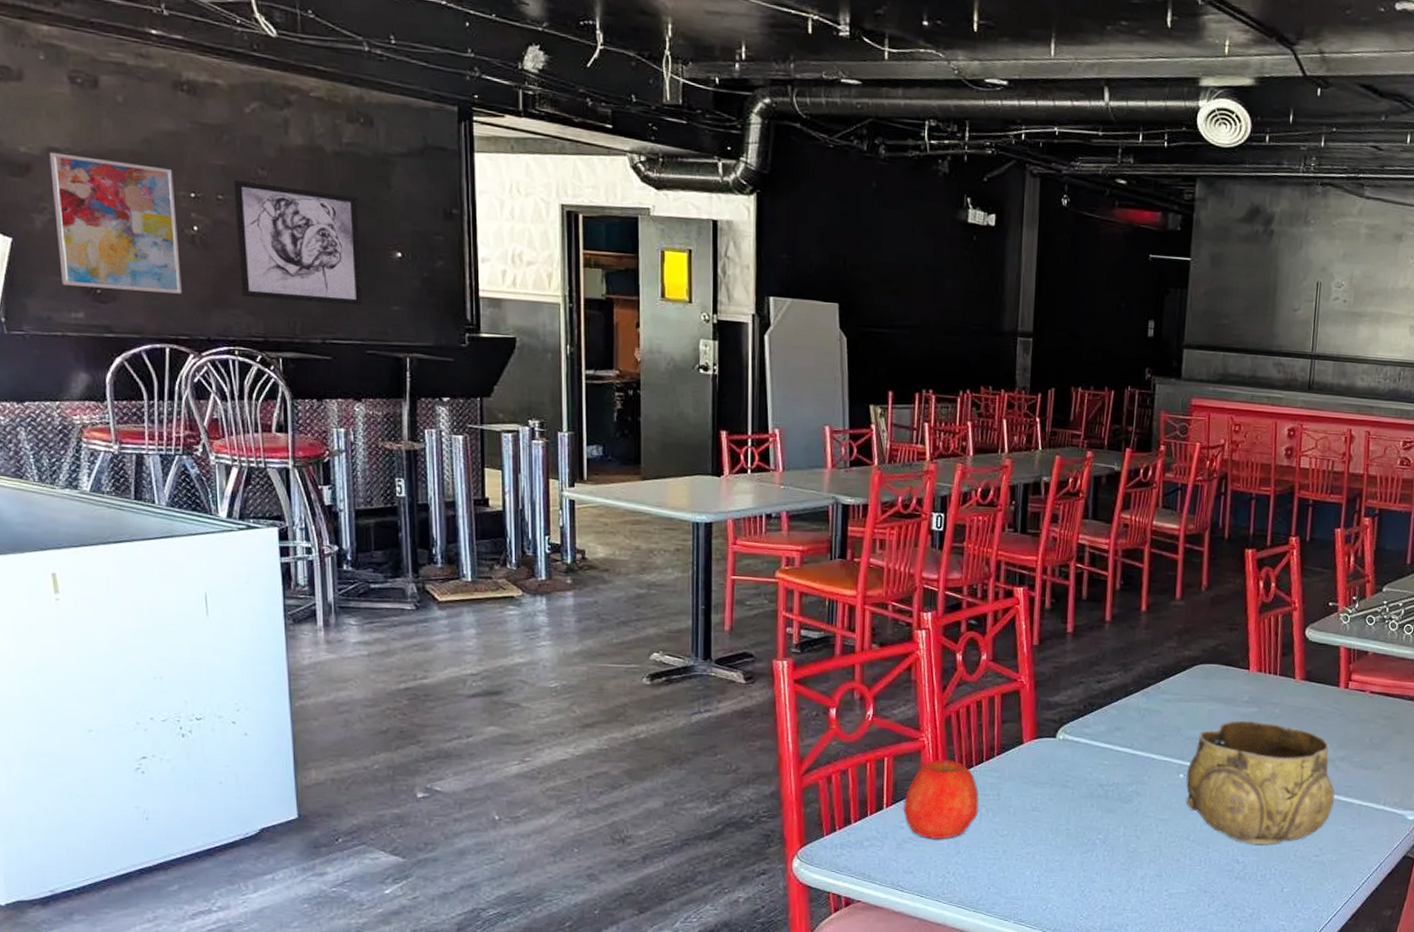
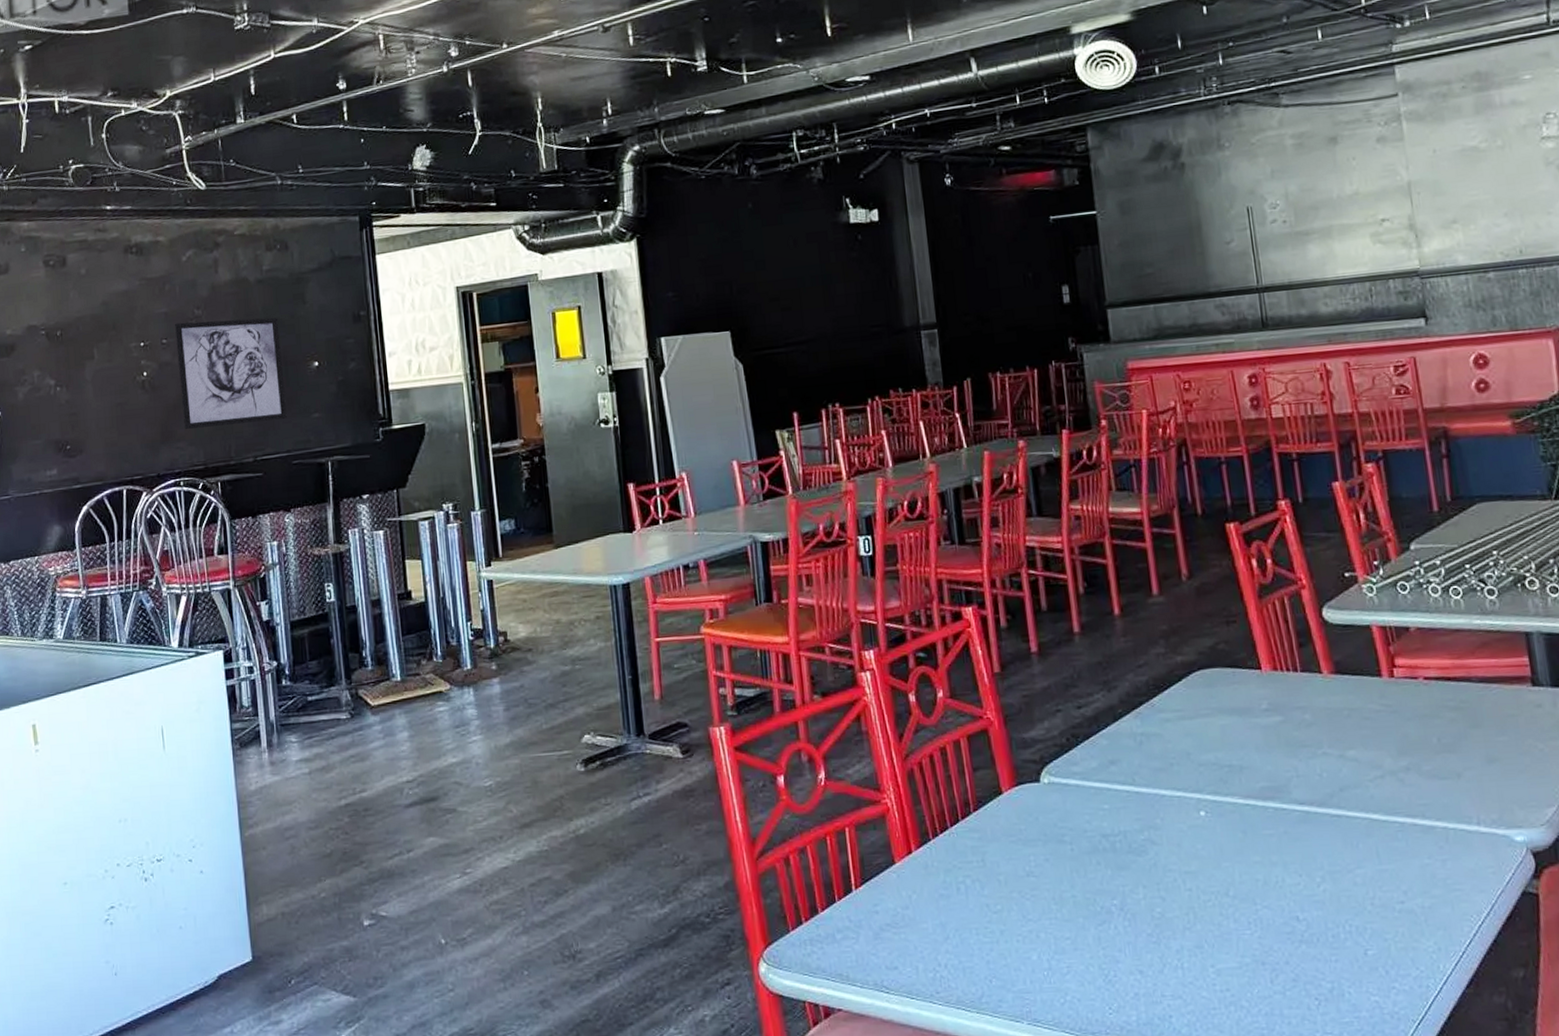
wall art: present [49,152,182,294] -> none [29,324,135,447]
apple: present [903,758,979,839] -> none [874,822,963,924]
decorative bowl: present [1186,720,1335,845] -> none [1208,733,1409,895]

